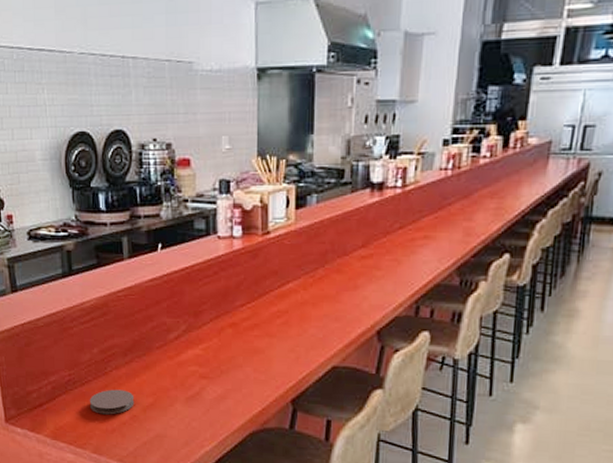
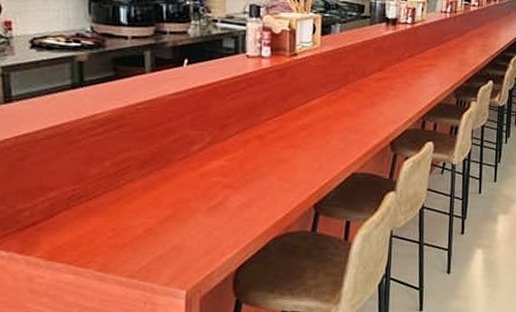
coaster: present [89,389,135,415] -> none [96,203,151,230]

